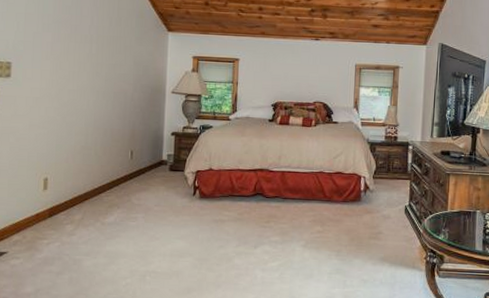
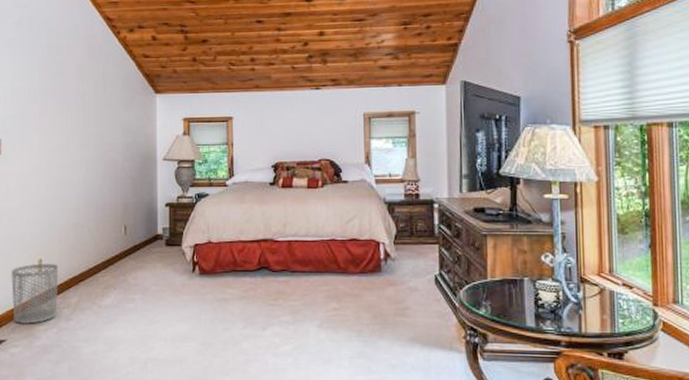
waste bin: none [15,181,64,238] -> present [11,263,59,324]

